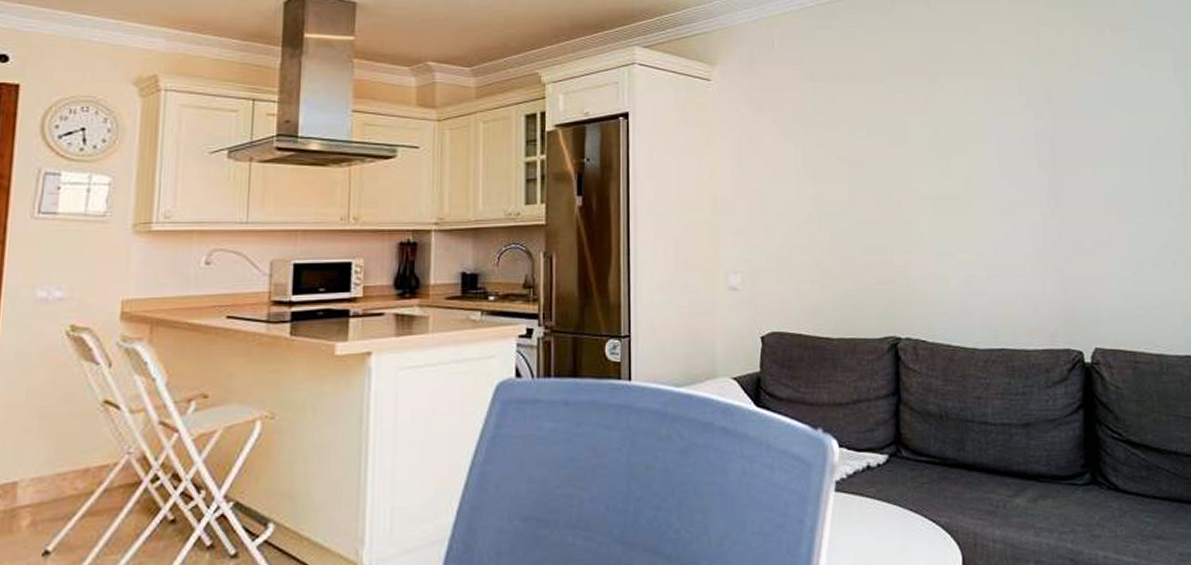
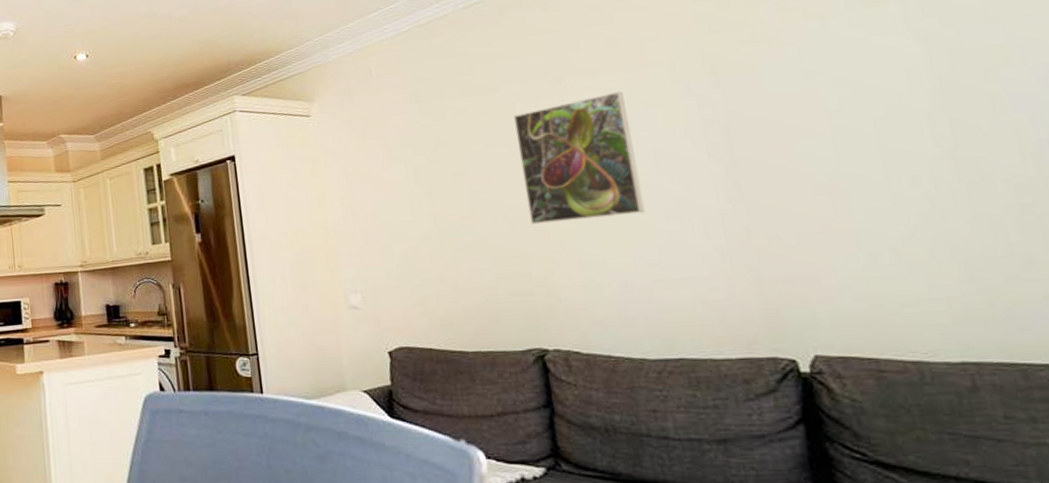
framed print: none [892,96,988,215] -> present [512,91,646,225]

